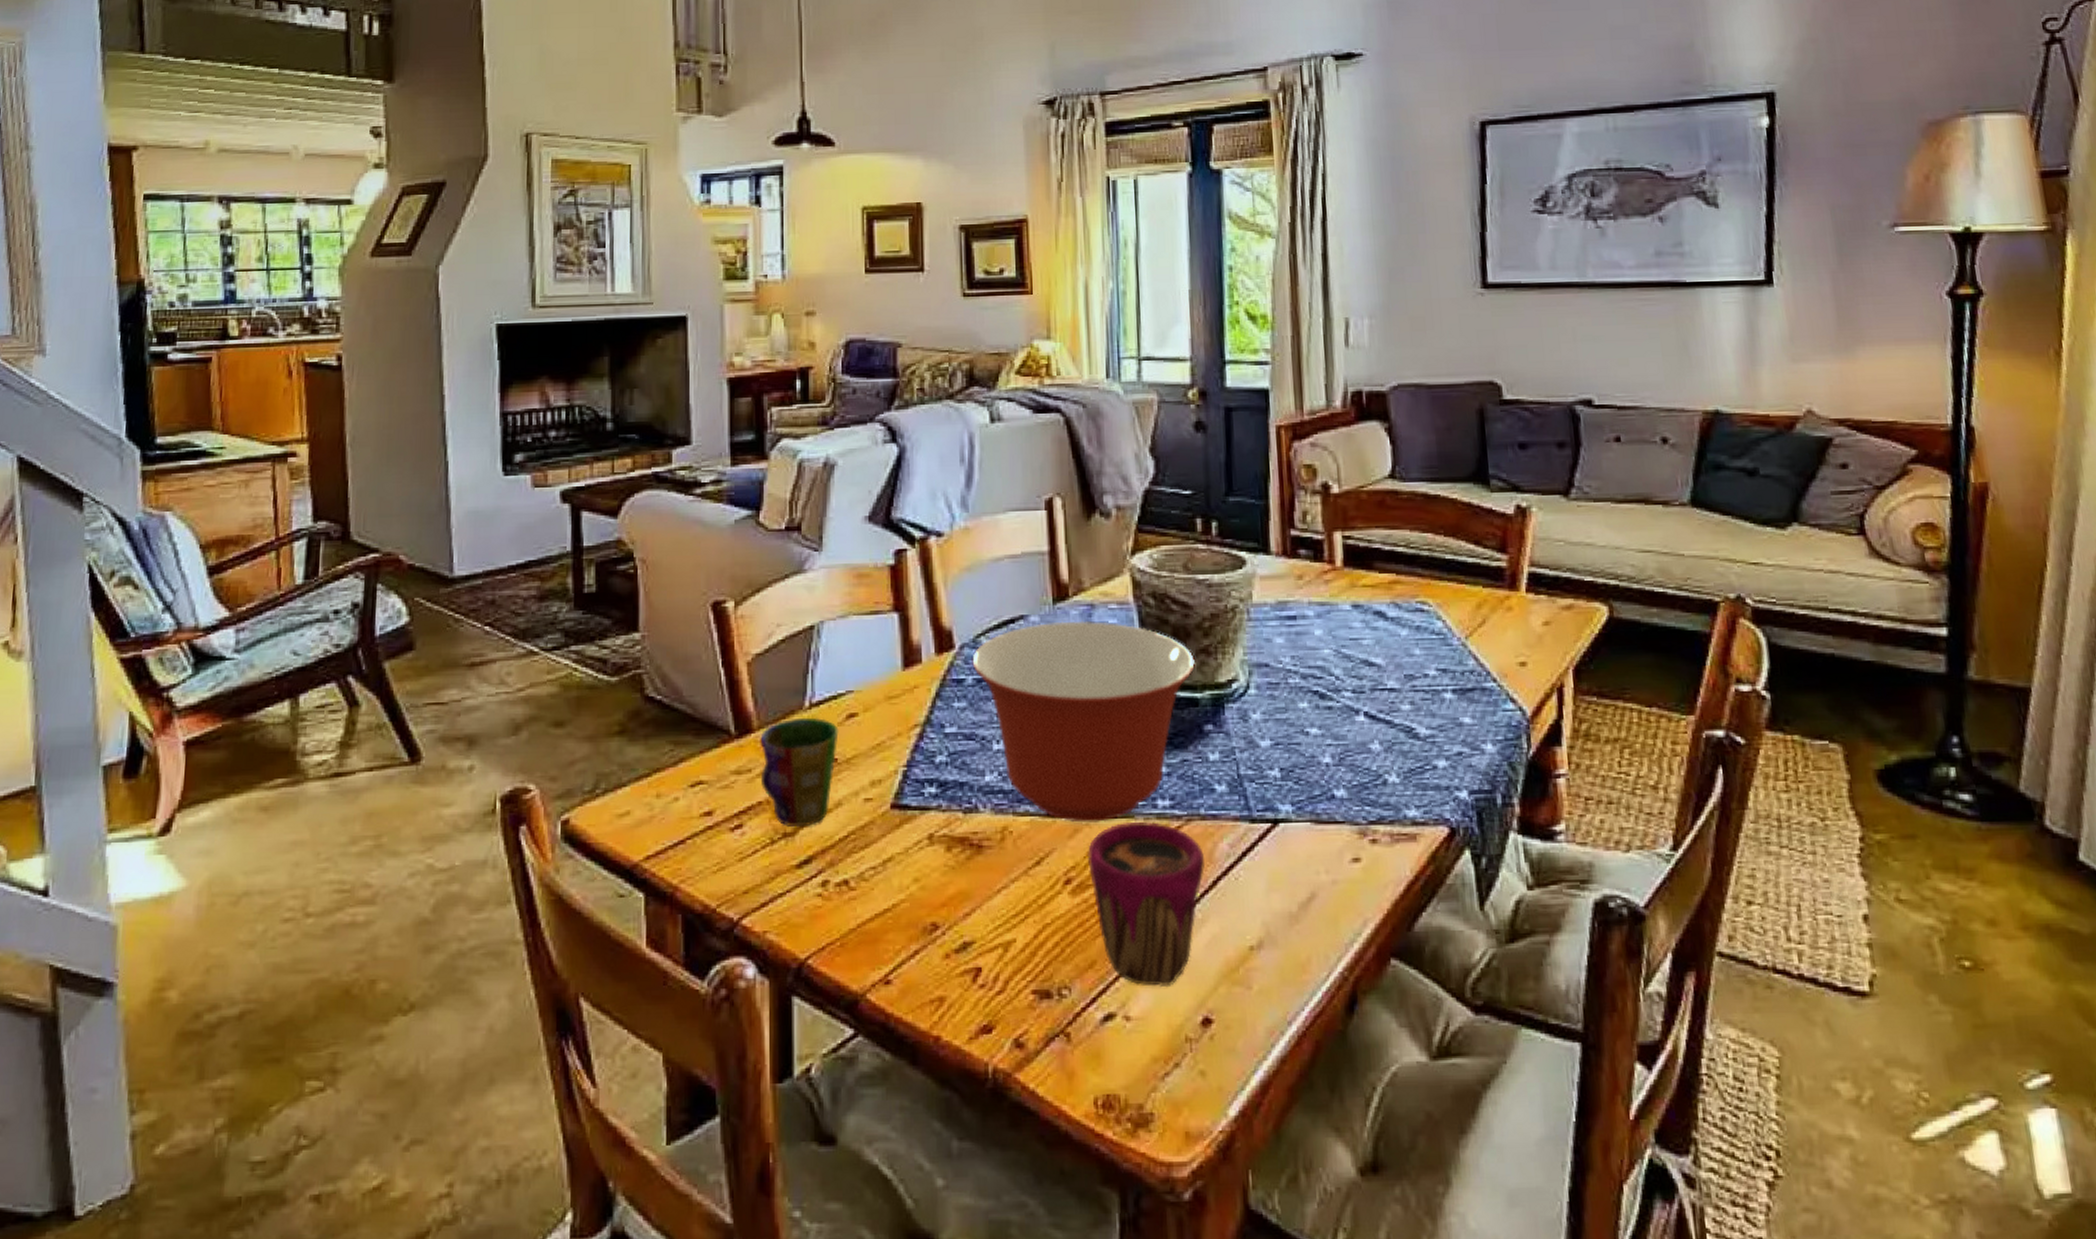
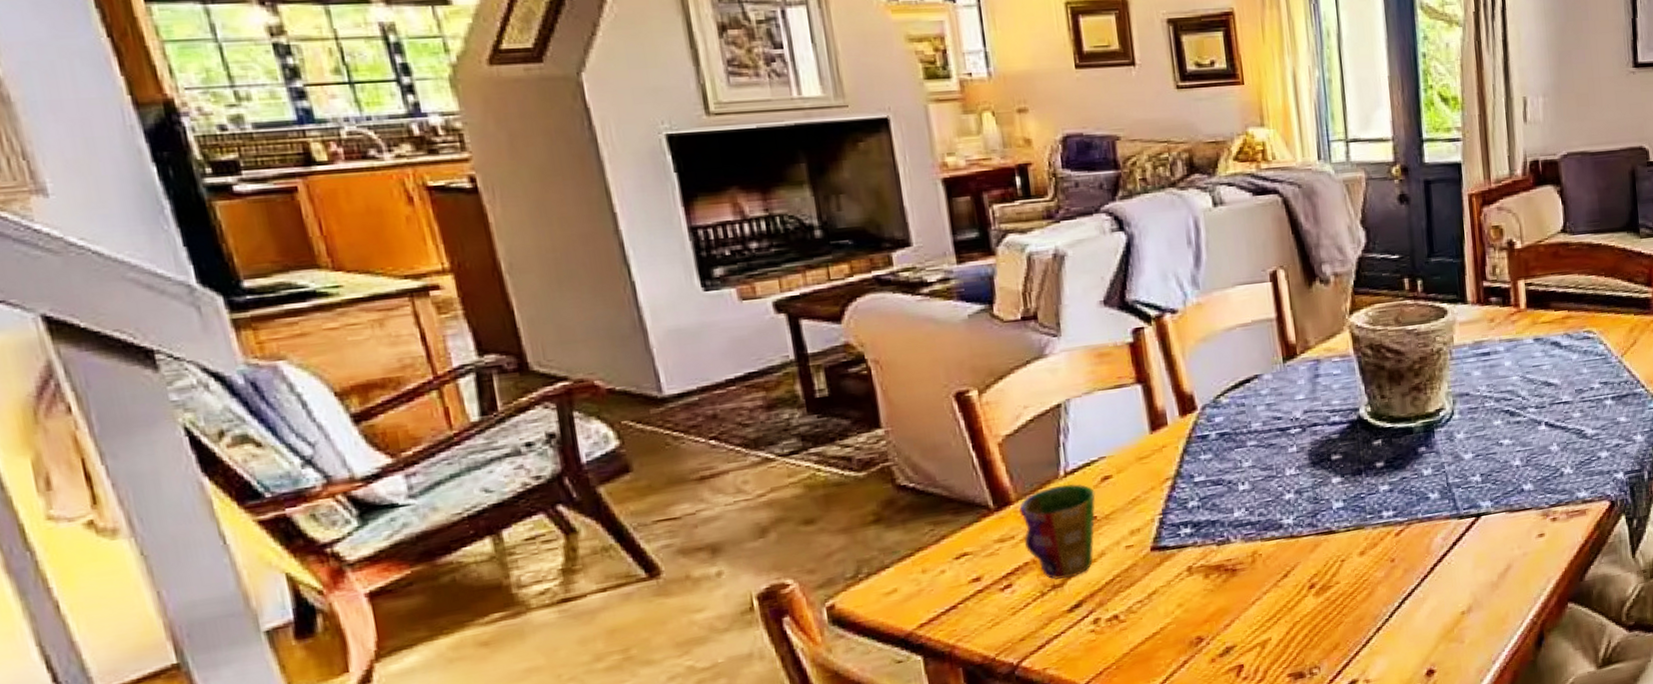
mixing bowl: present [972,620,1196,823] -> none [1213,373,1410,539]
cup: present [1088,822,1204,988] -> none [1327,529,1424,656]

